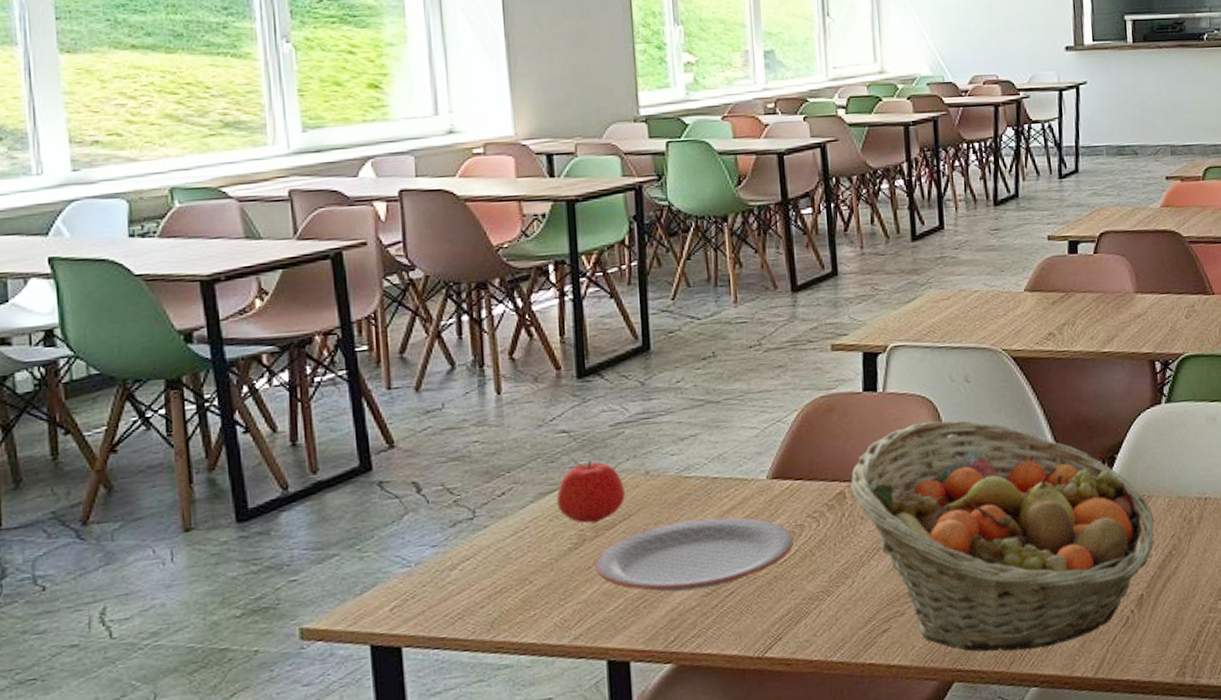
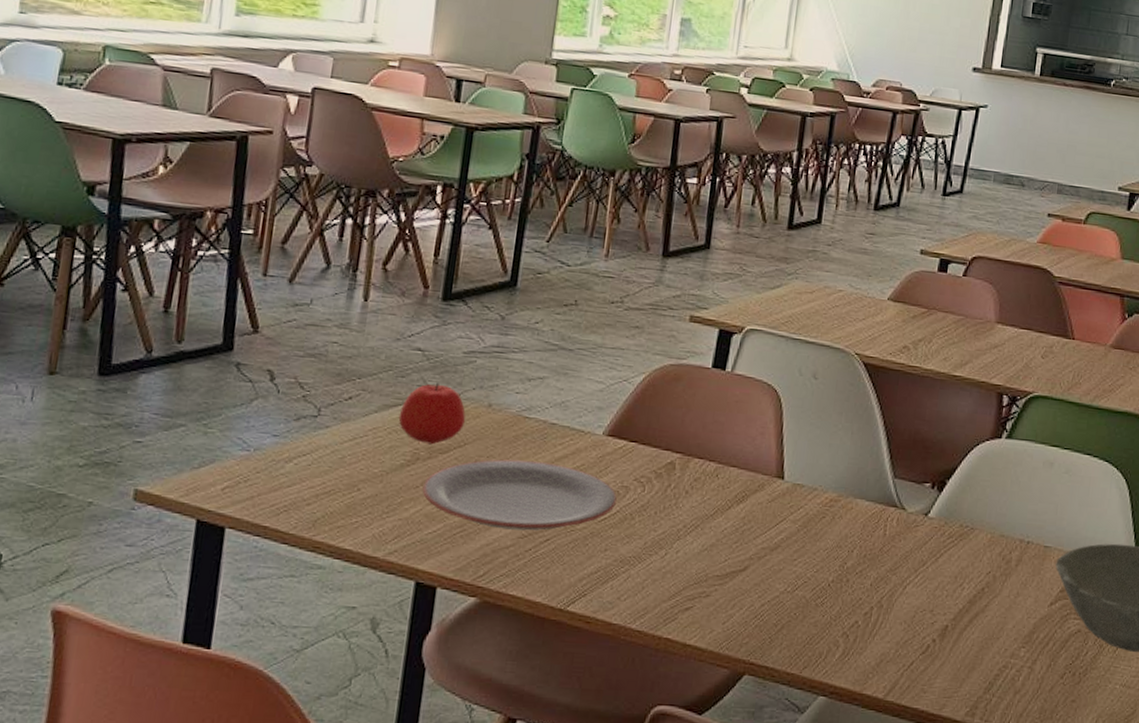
fruit basket: present [851,420,1155,652] -> none [682,409,974,659]

